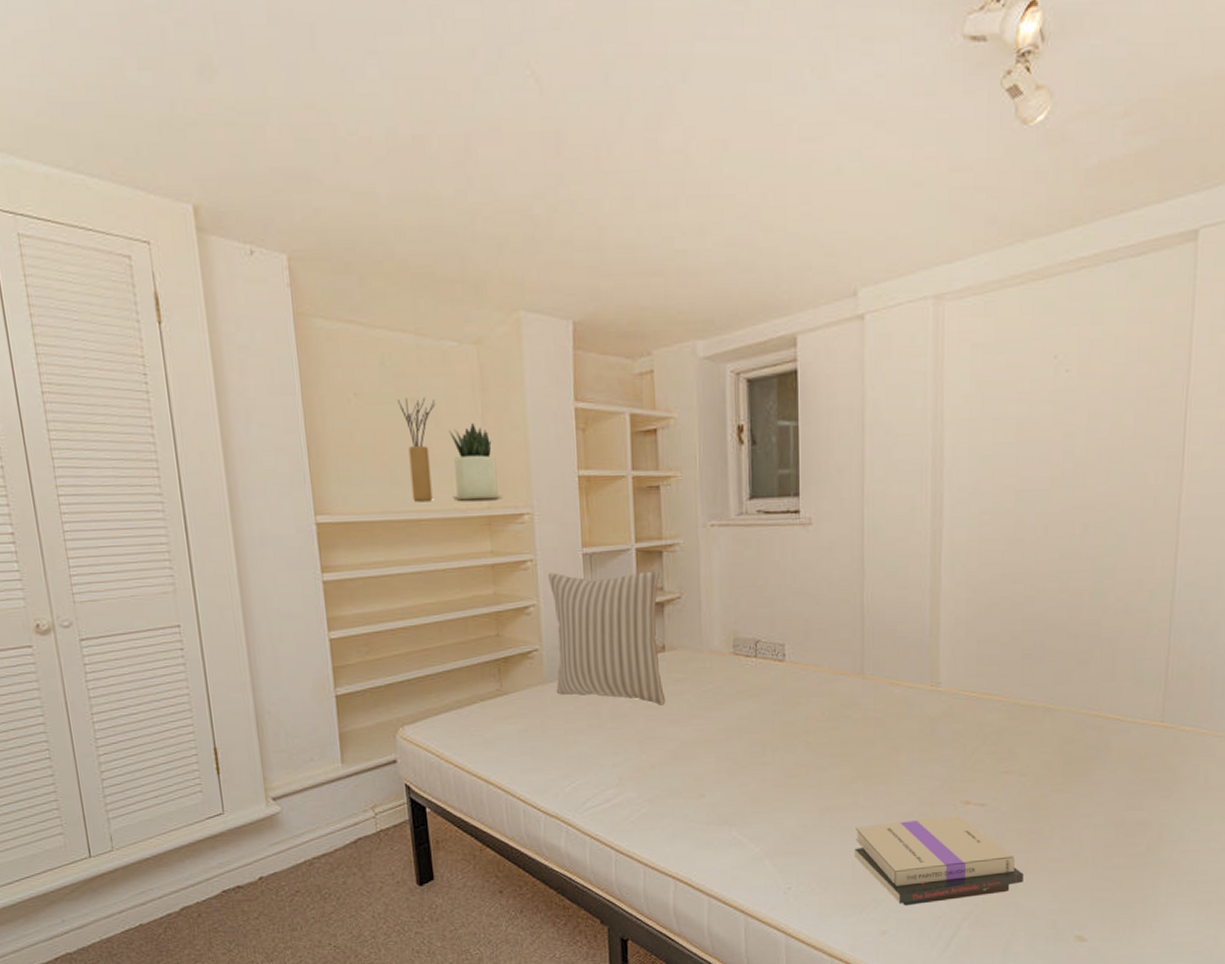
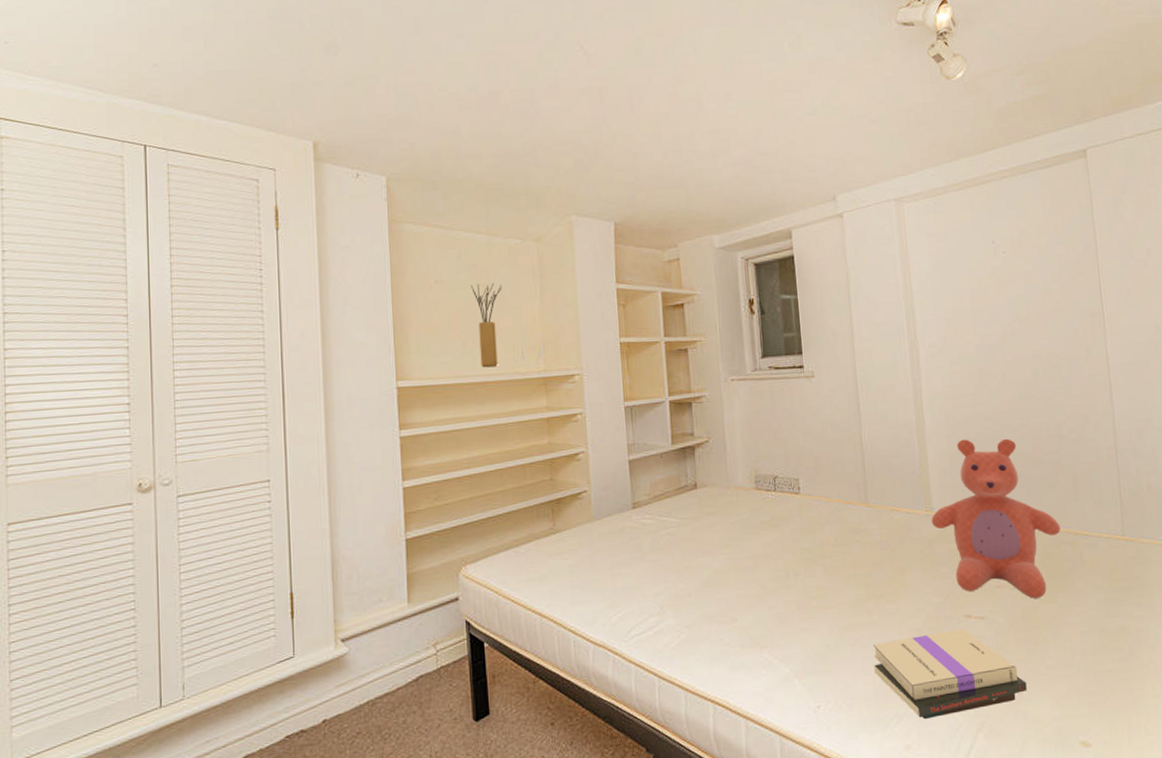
planter: present [449,423,503,503] -> none [513,303,557,367]
pillow: present [547,569,666,706] -> none [595,418,699,537]
teddy bear: none [936,604,1089,787] -> present [931,438,1061,599]

